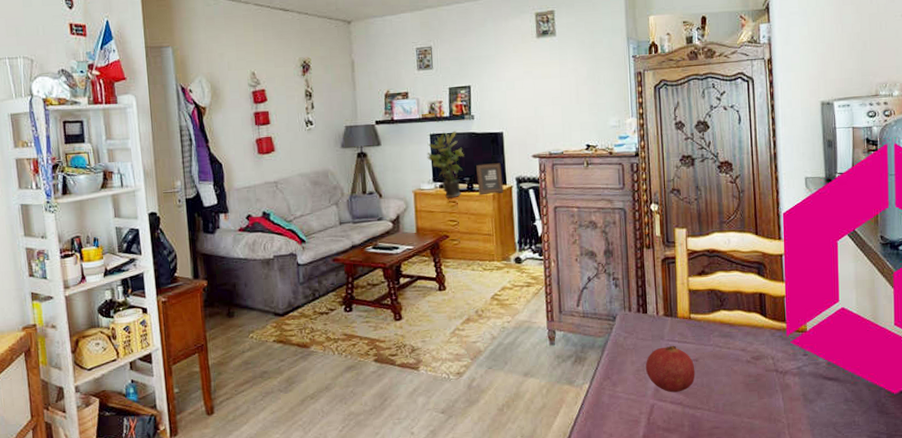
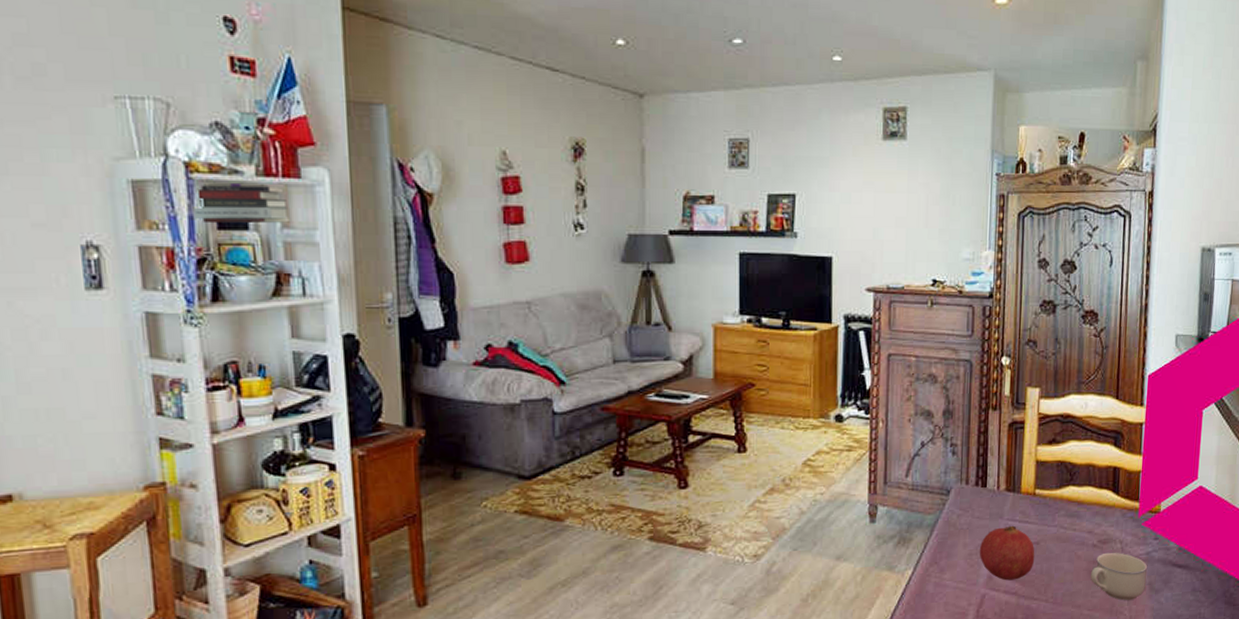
books: none [50,107,111,140] -> present [195,180,290,224]
potted plant: present [427,130,464,198] -> none [734,250,782,336]
picture frame: present [476,163,504,195] -> none [795,295,828,334]
cup: none [748,367,800,410] -> present [1091,552,1148,601]

